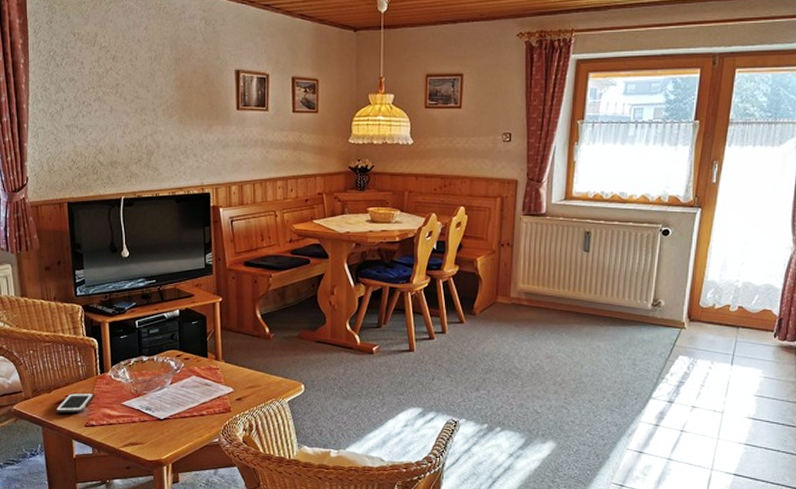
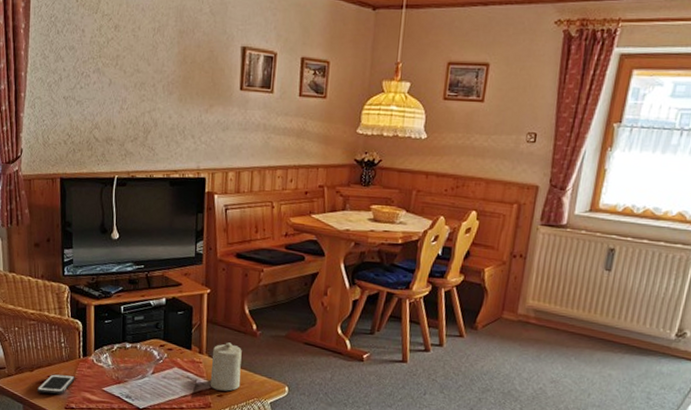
candle: none [228,347,258,394] -> present [210,342,242,391]

